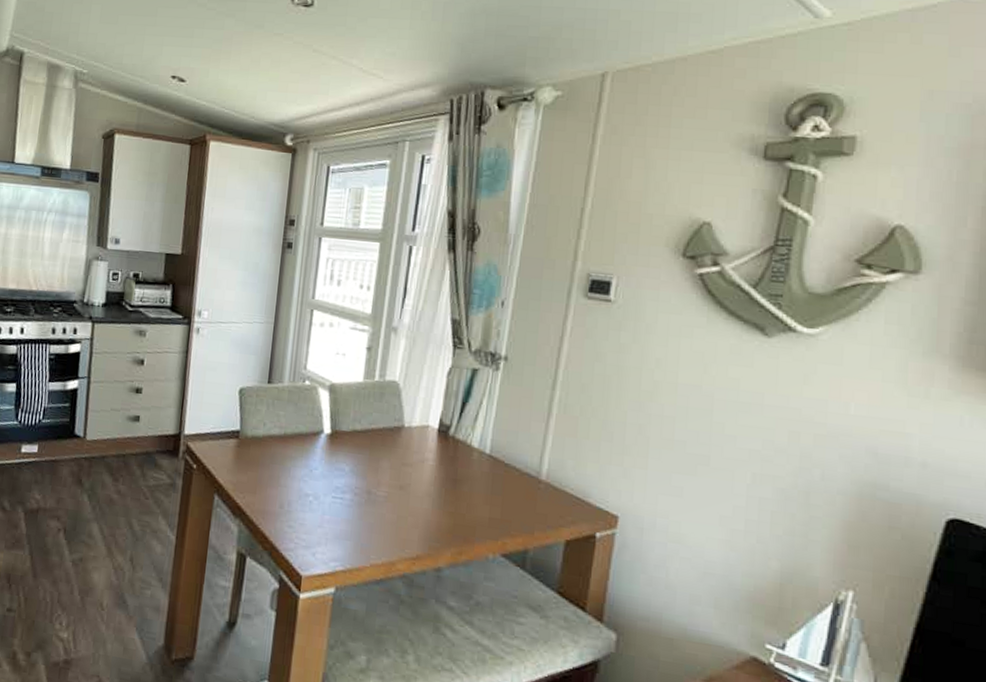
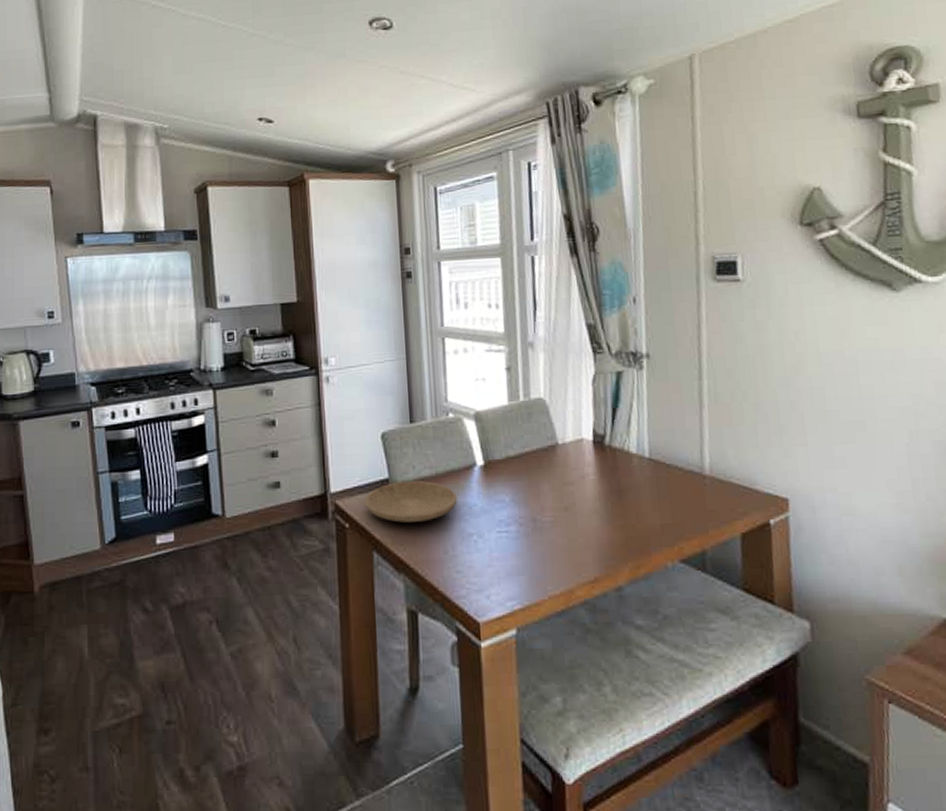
plate: none [214,435,301,476] -> present [365,481,457,523]

